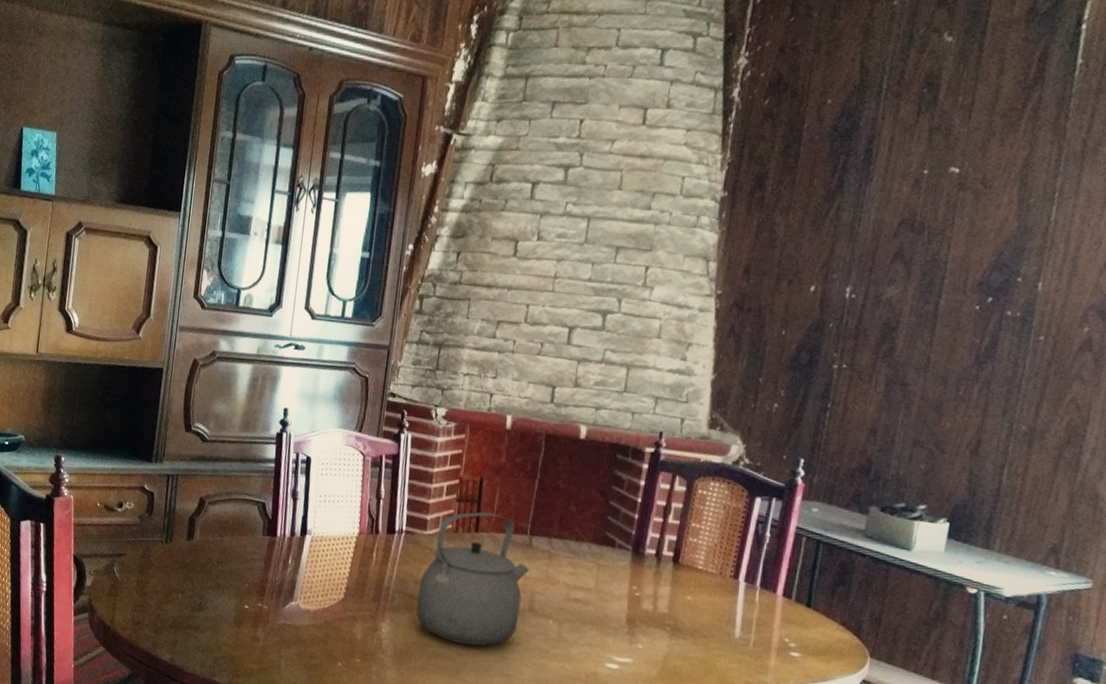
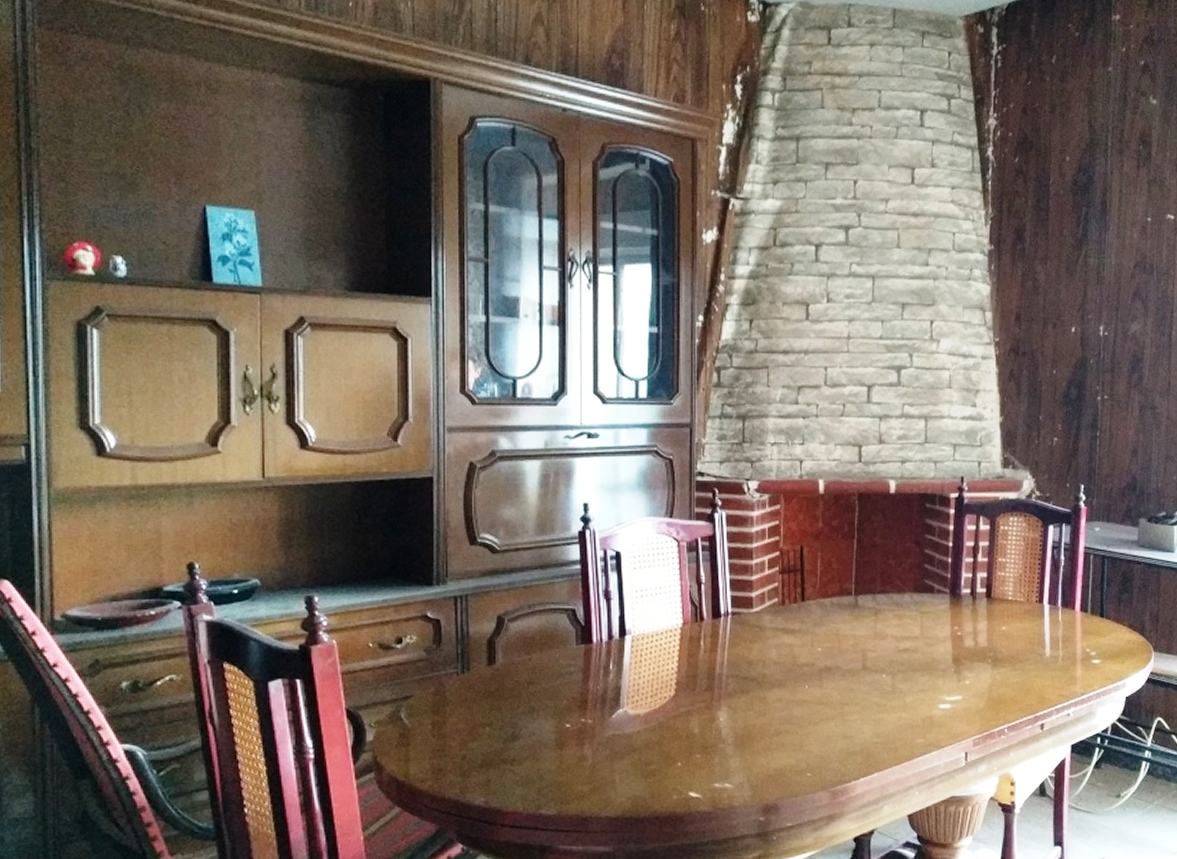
tea kettle: present [415,512,529,646] -> none [752,580,858,716]

